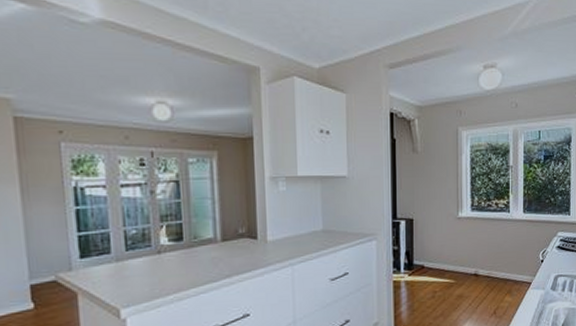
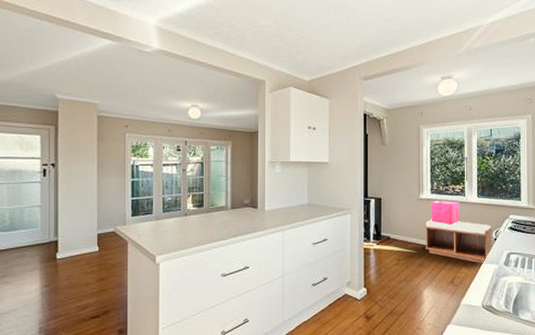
bench: none [464,241,539,290] -> present [424,219,492,264]
storage bin: none [471,218,504,247] -> present [431,201,460,225]

